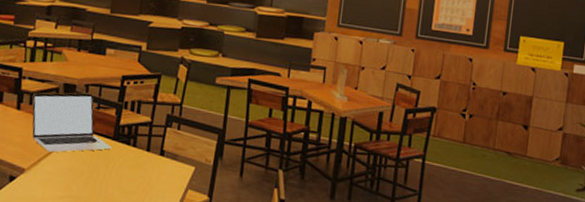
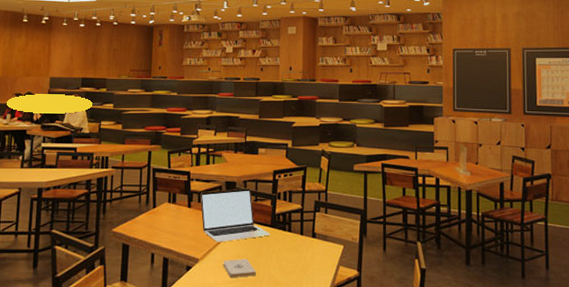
notepad: none [53,172,92,194] -> present [223,258,256,279]

